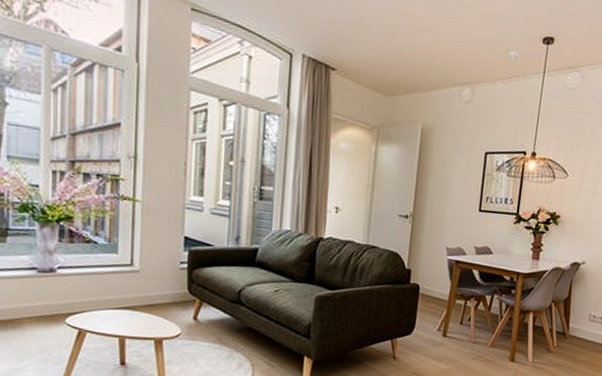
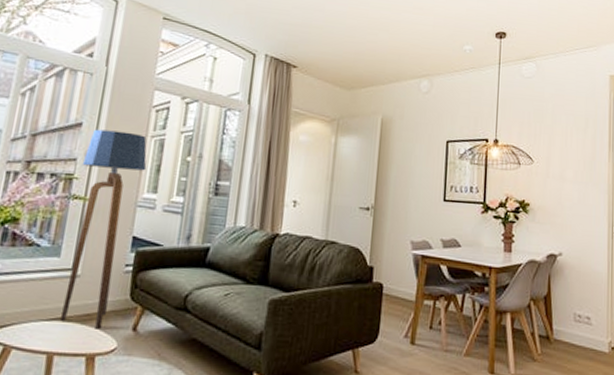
floor lamp: none [126,130,191,318] -> present [59,129,147,329]

